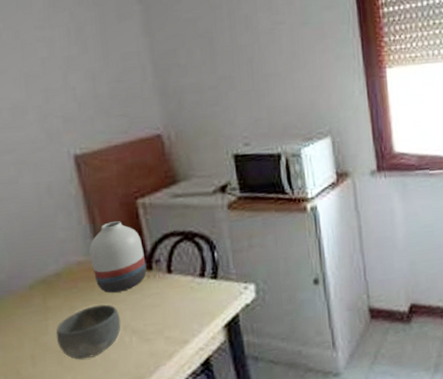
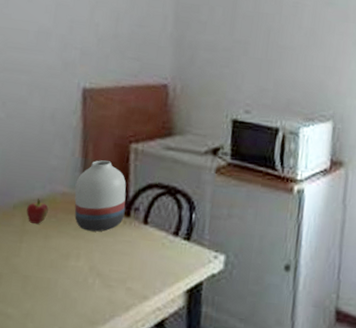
fruit: none [44,273,67,299] -> present [26,198,49,224]
bowl: present [55,304,121,360] -> none [25,239,90,291]

